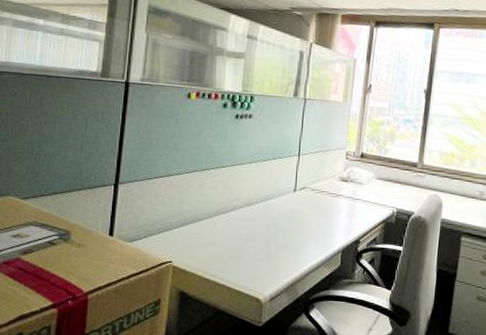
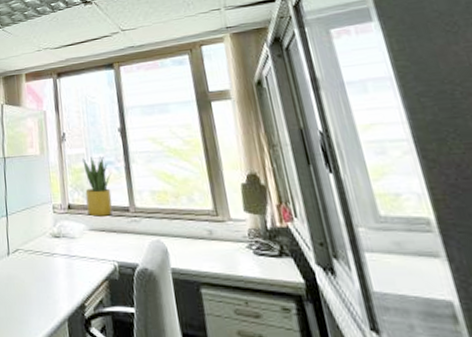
planter: none [378,112,408,169] -> present [83,156,112,217]

